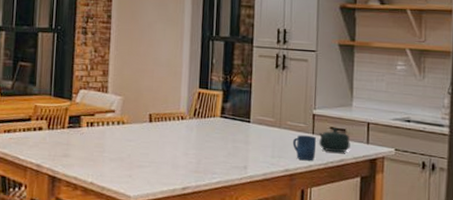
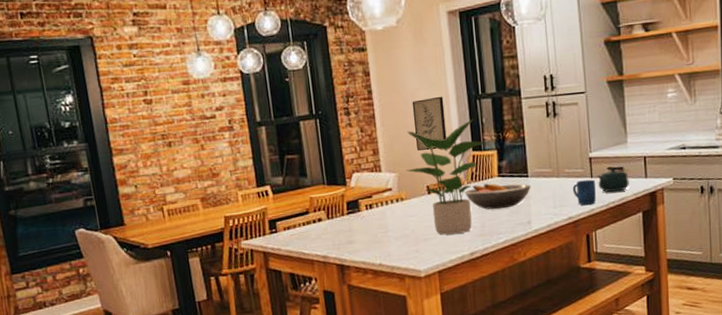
potted plant: none [132,57,216,167] -> present [406,118,489,235]
wall art: none [146,31,178,81] -> present [412,96,447,151]
fruit bowl: none [185,121,252,150] -> present [465,183,532,210]

